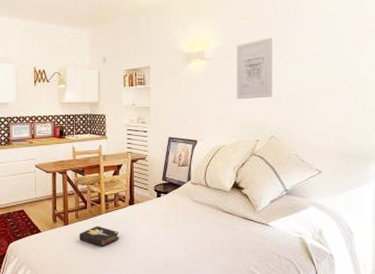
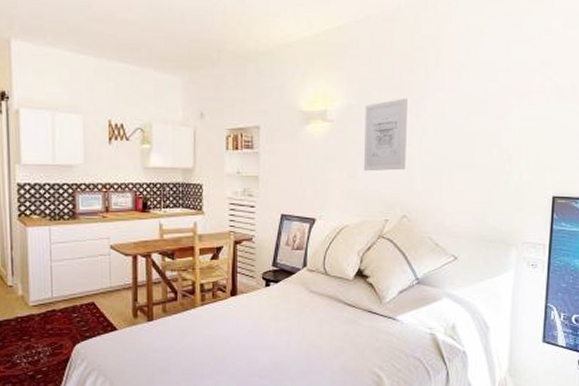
hardback book: present [79,226,120,248] -> none [167,321,218,348]

